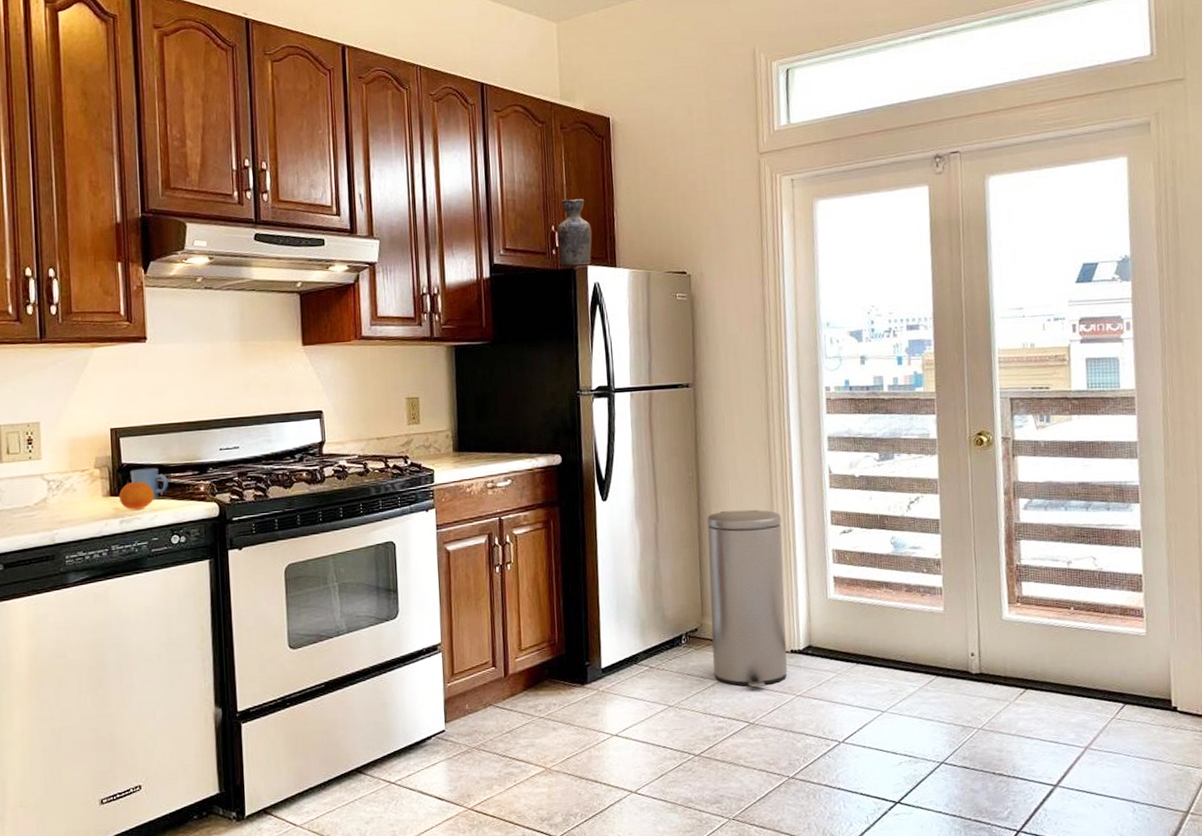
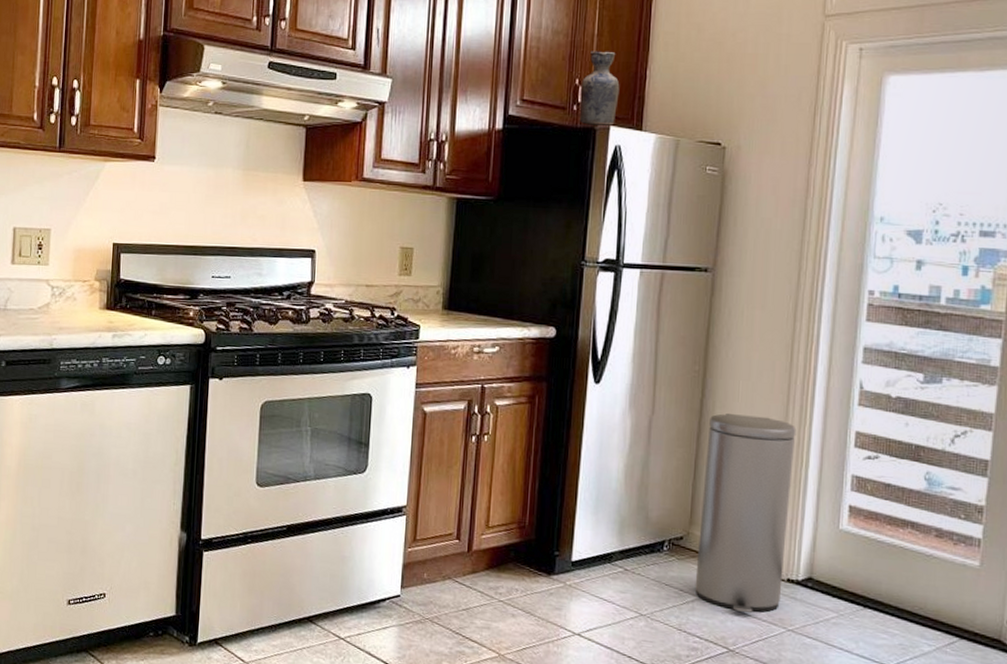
fruit: present [118,481,155,510] -> none [113,298,147,326]
mug: present [130,467,168,501] -> none [126,286,161,320]

